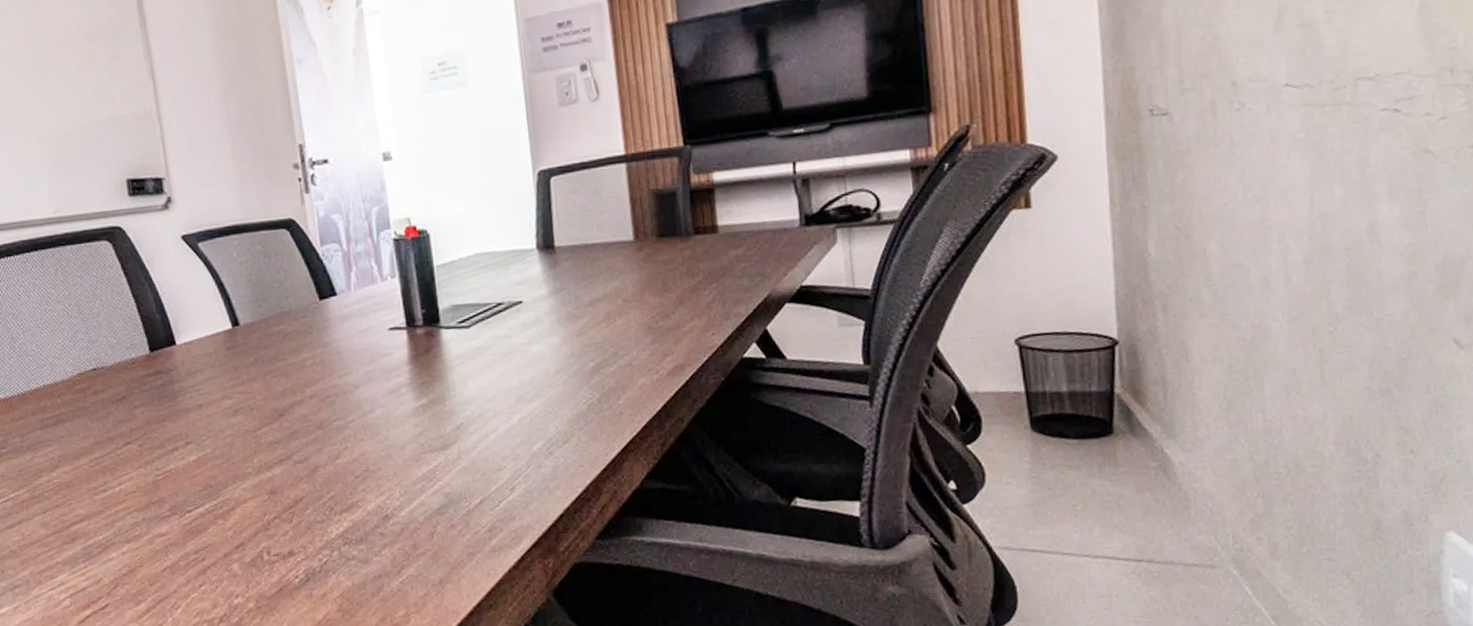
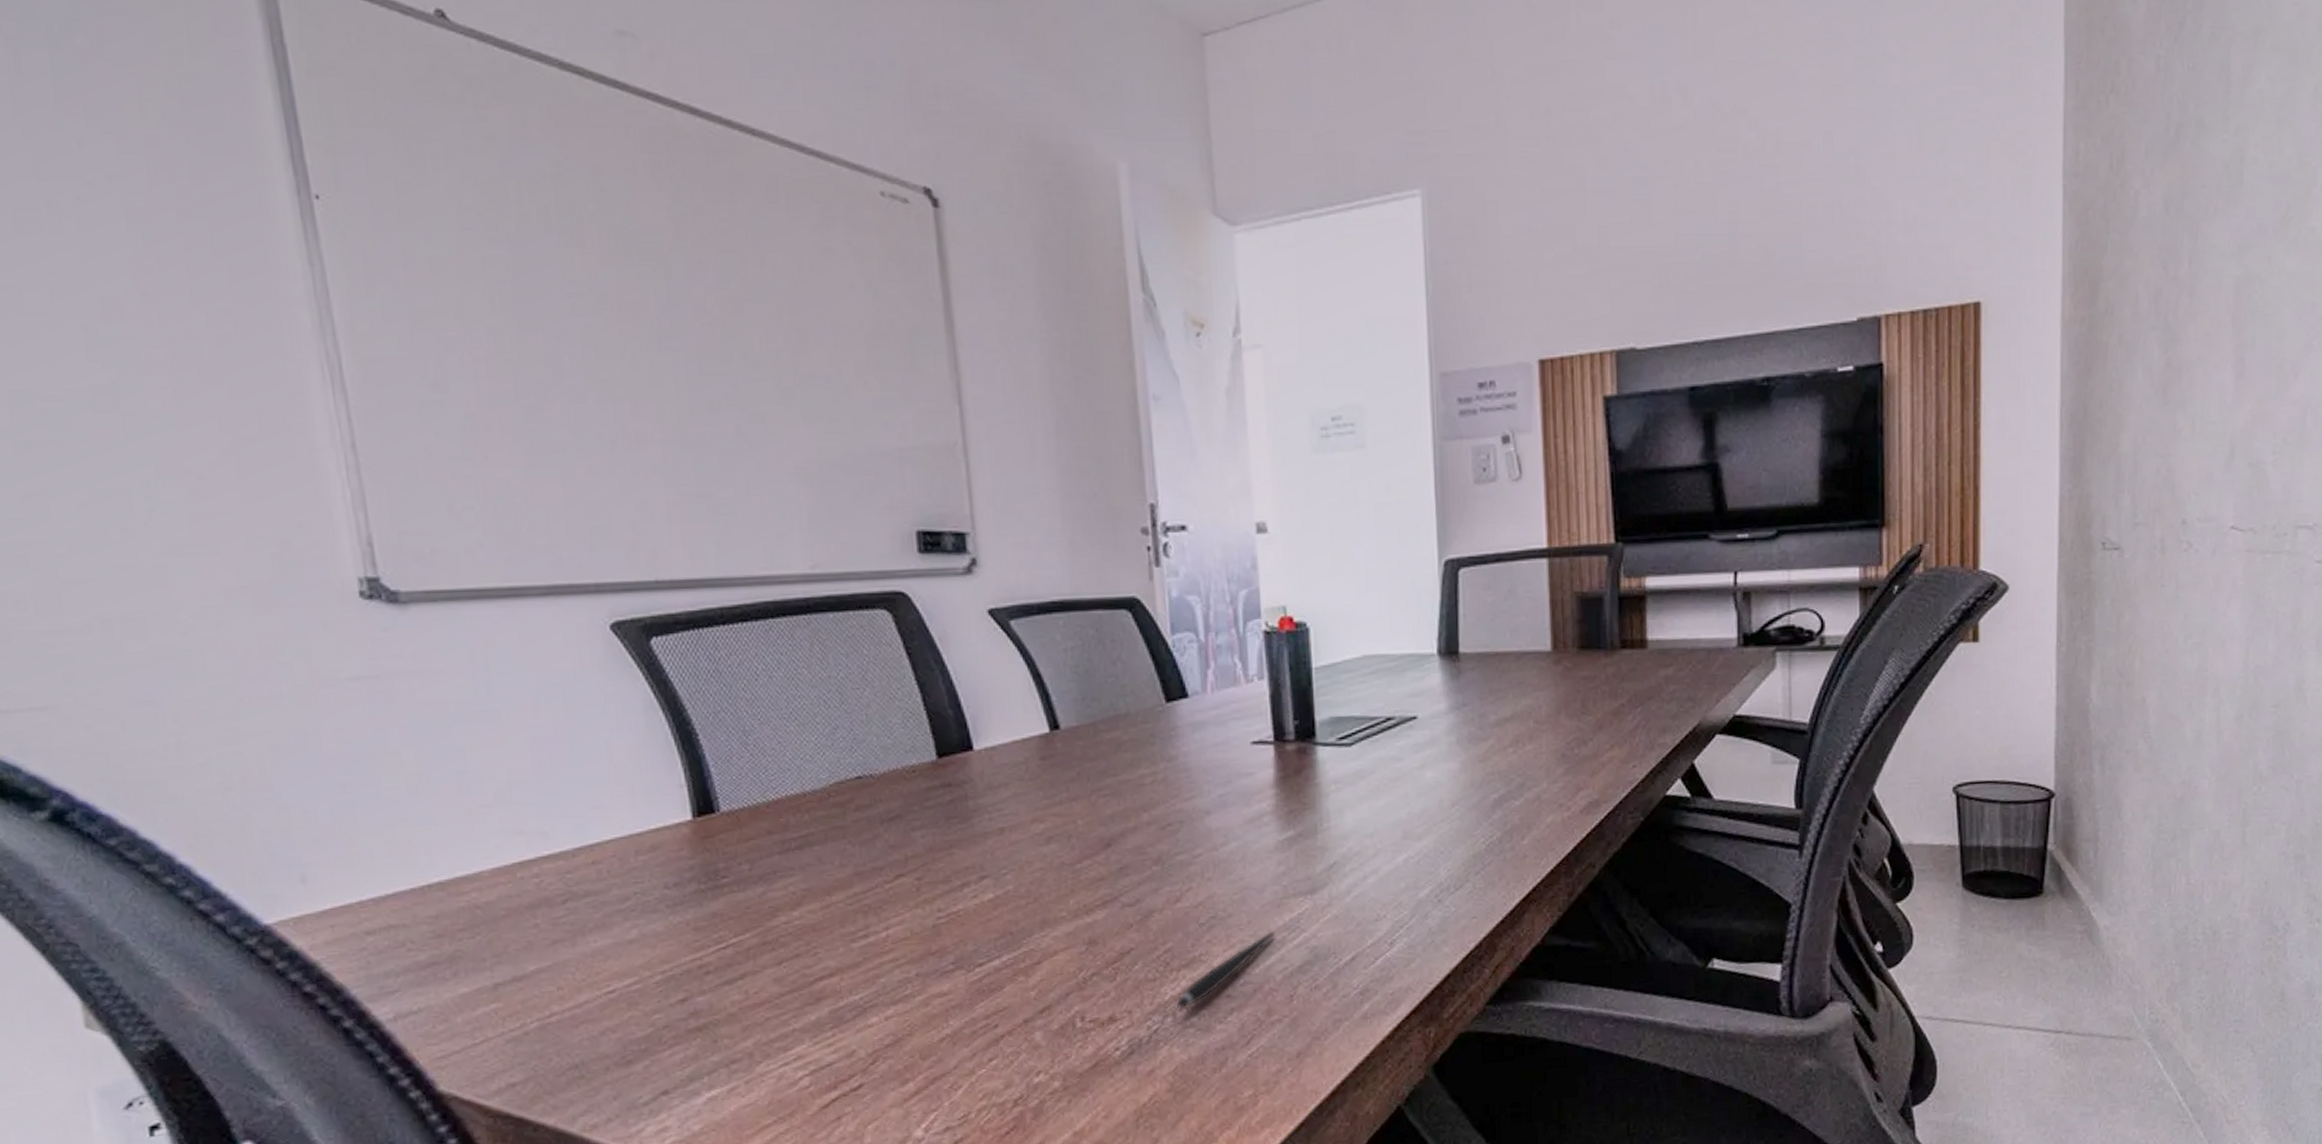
pen: none [340,481,416,545] -> present [1176,932,1275,1009]

